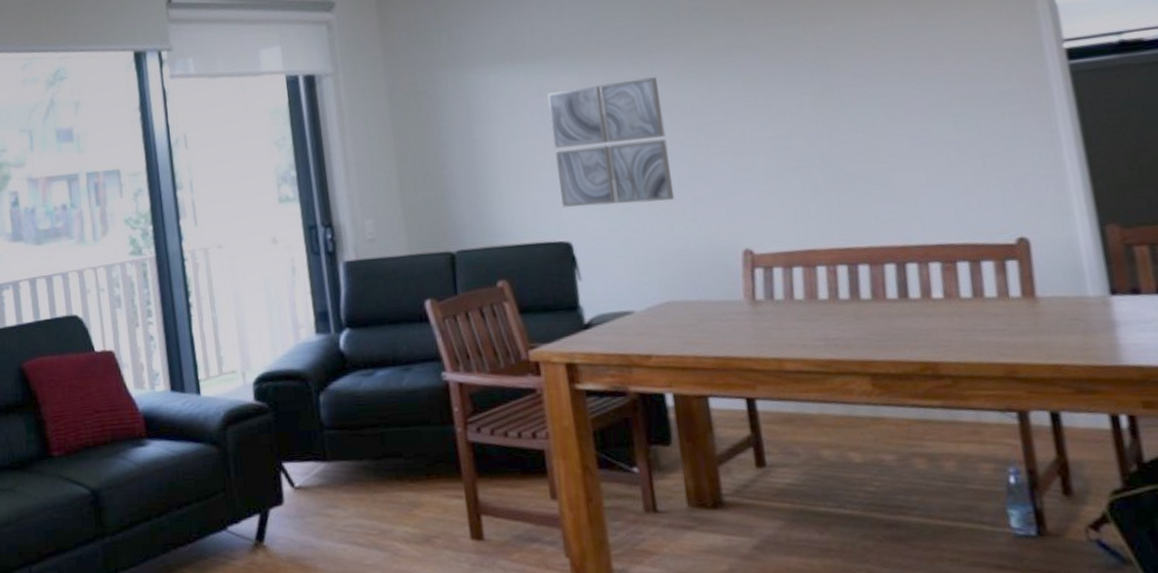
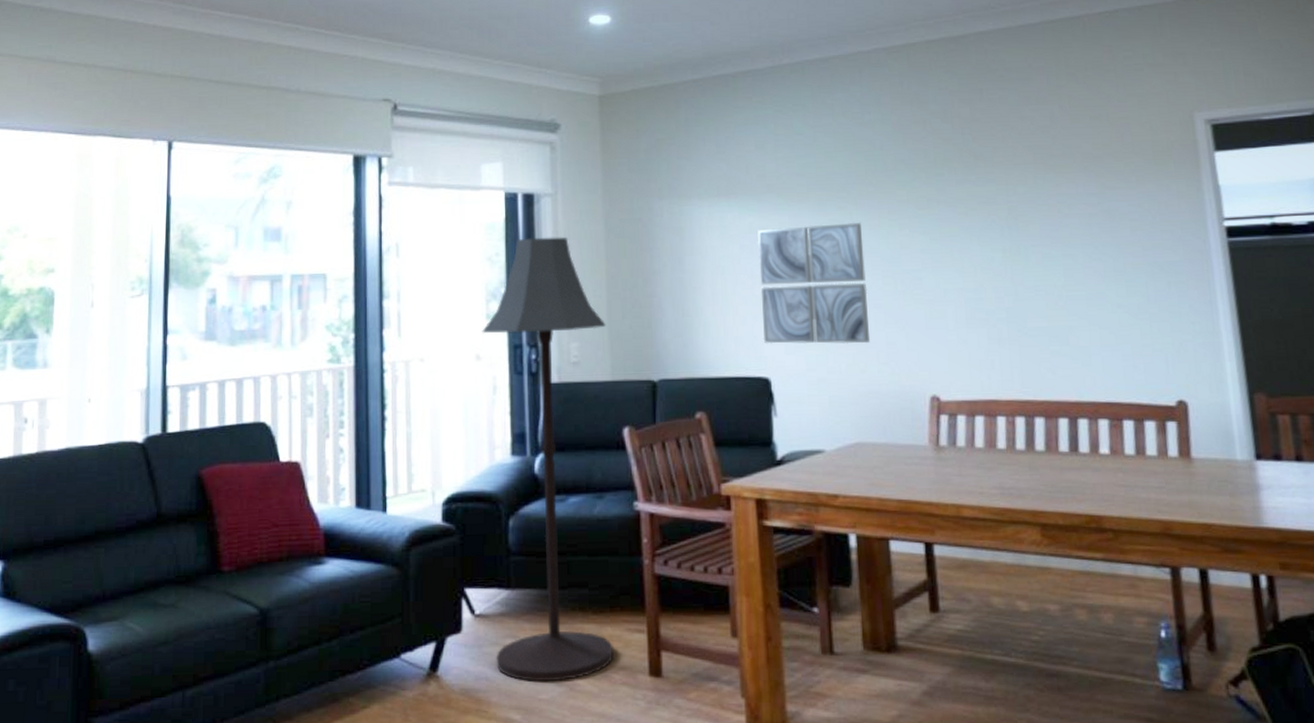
floor lamp: none [276,115,434,549] -> present [482,237,614,682]

